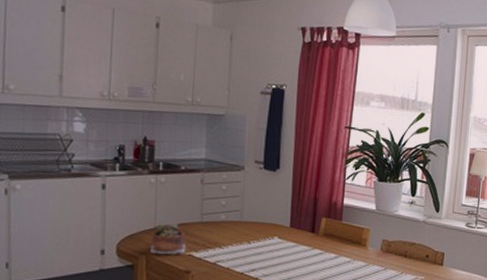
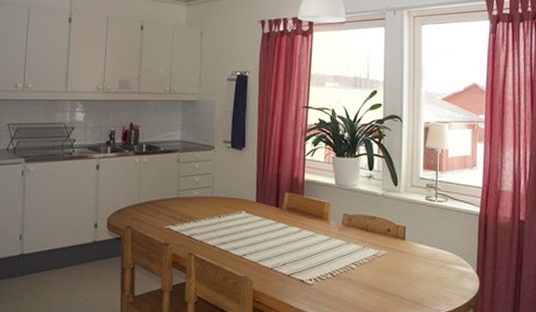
succulent plant: present [149,222,187,255] -> none [134,198,165,229]

